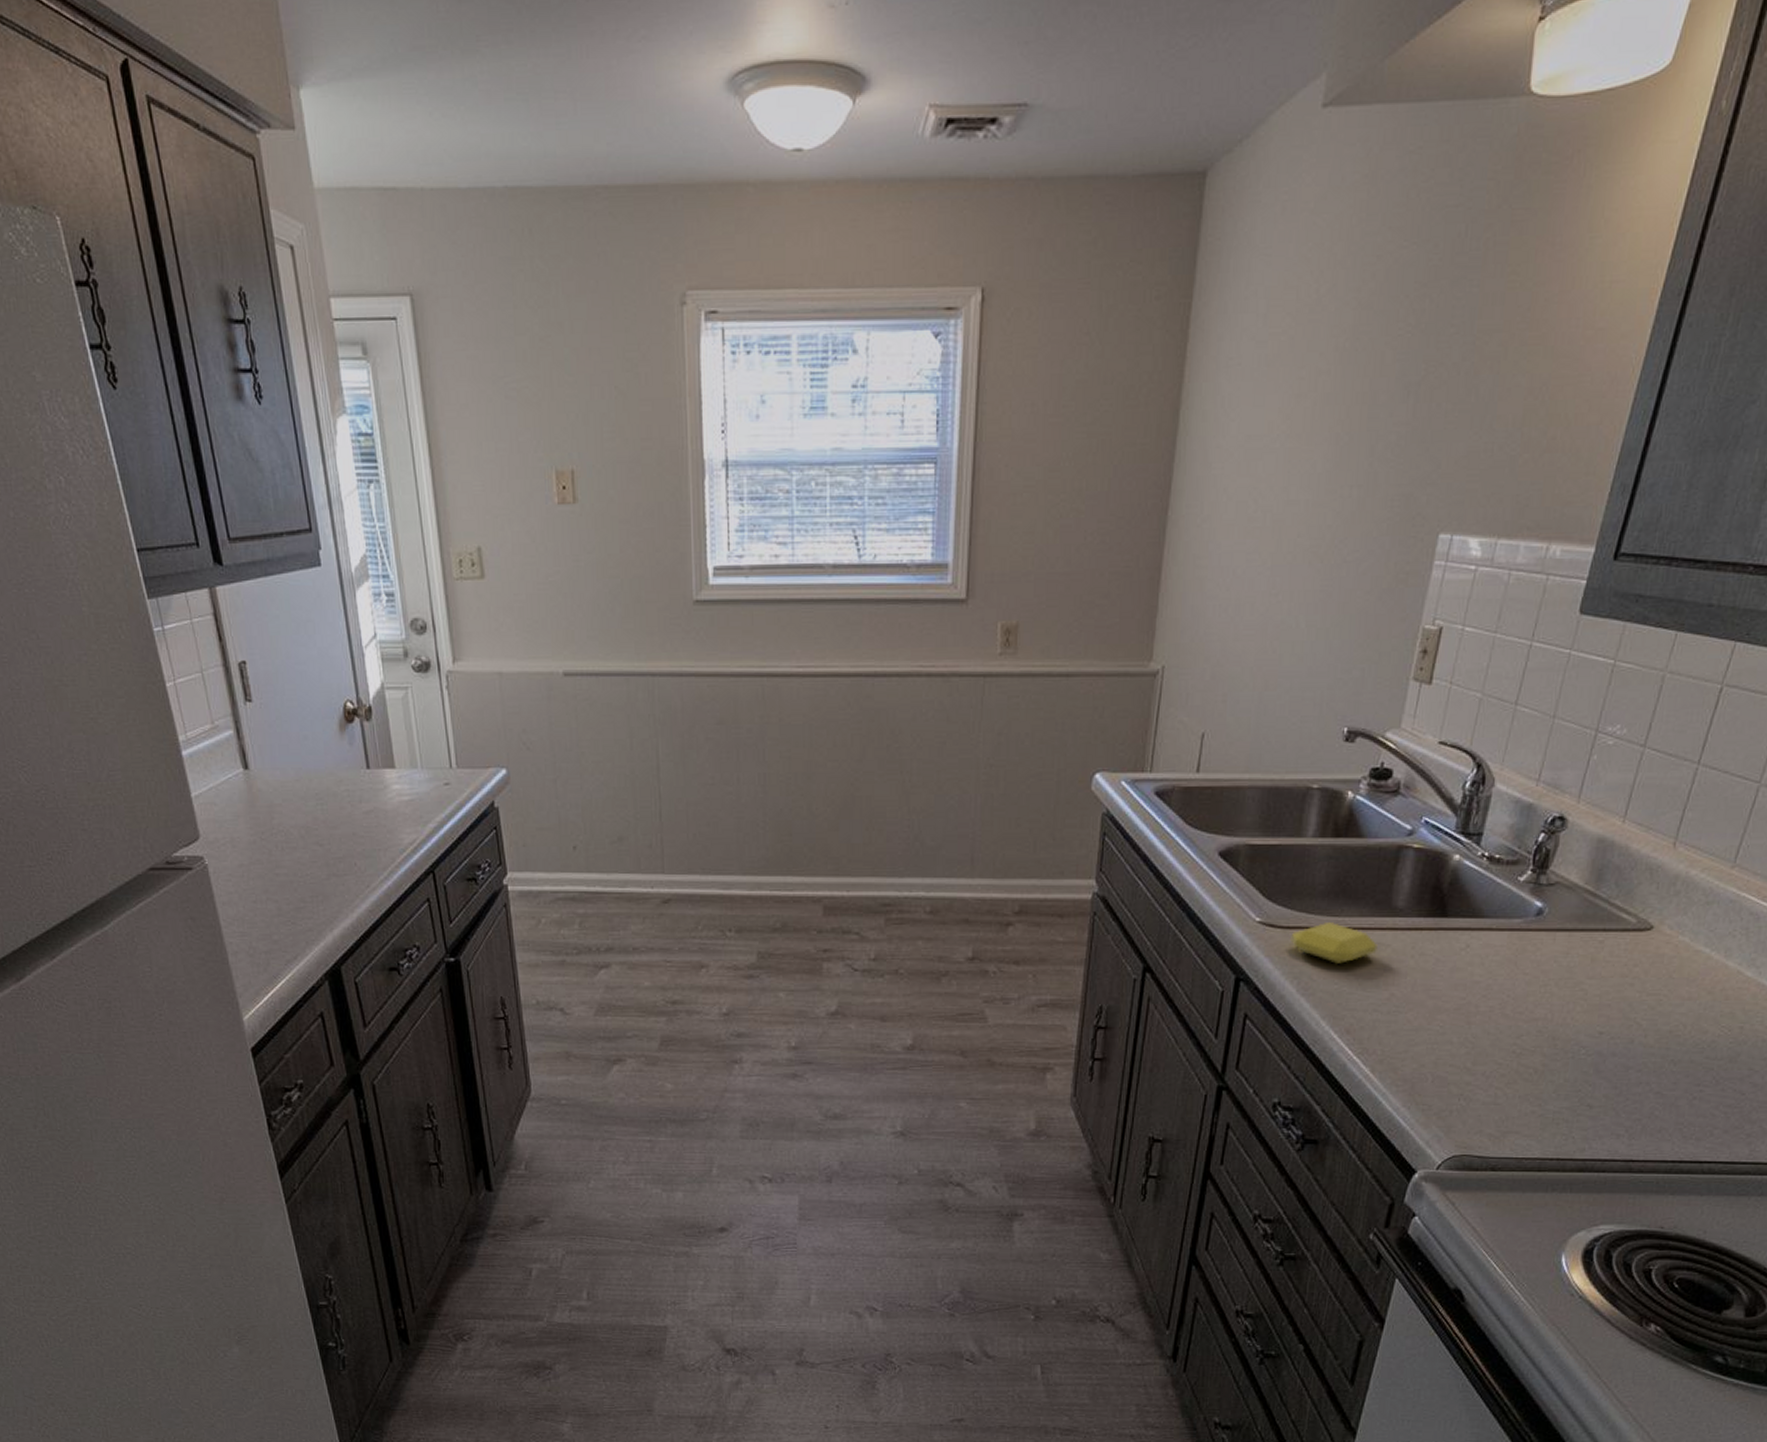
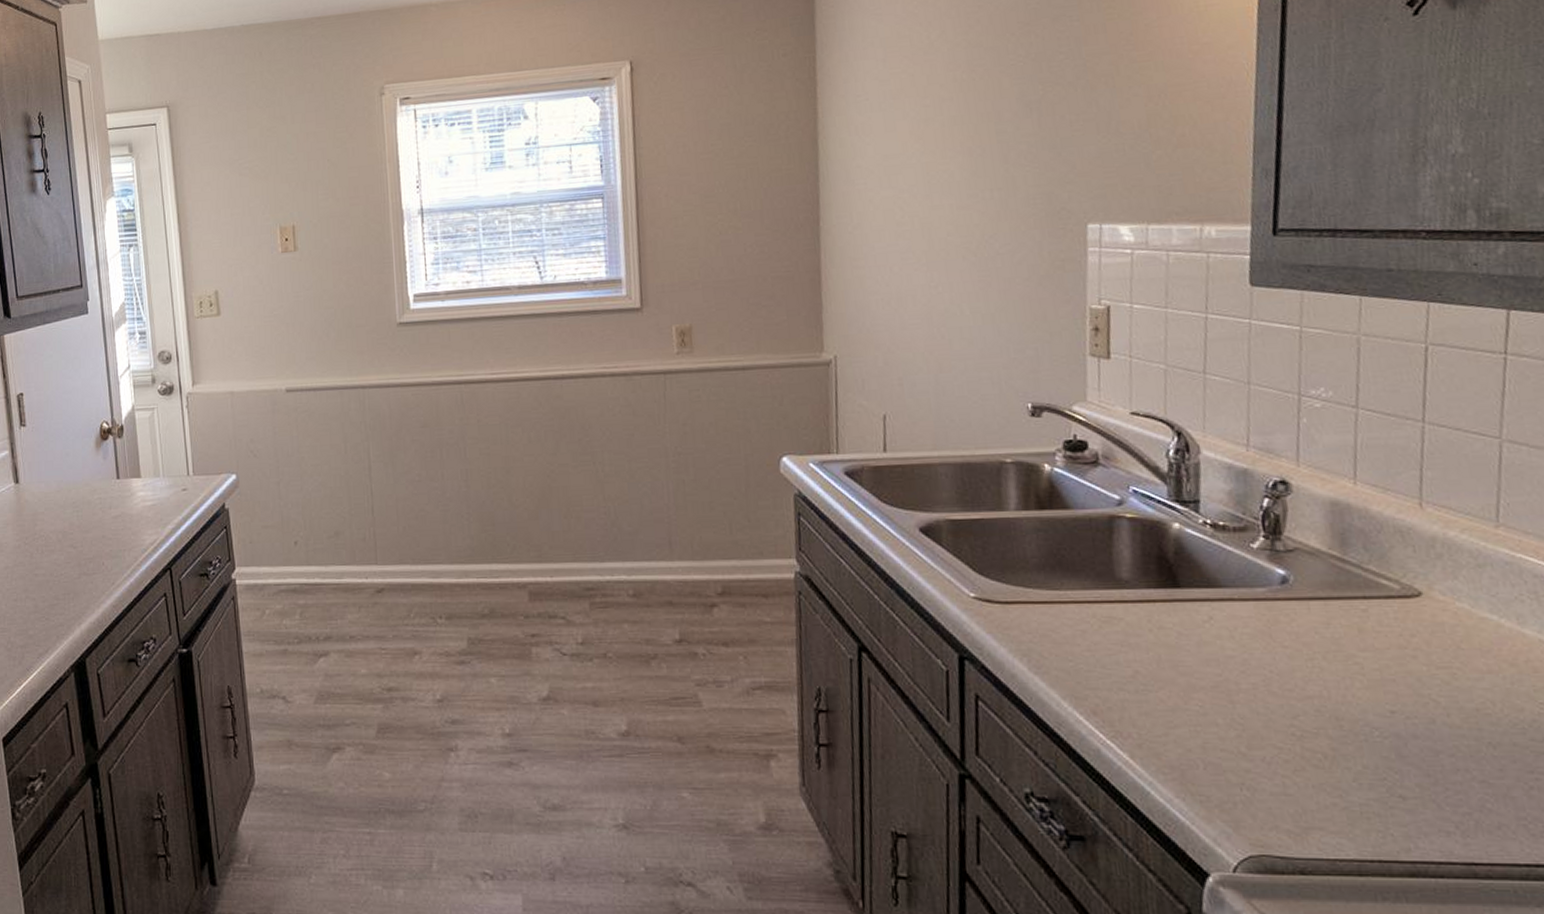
soap bar: present [1290,921,1378,965] -> none [1011,595,1109,641]

